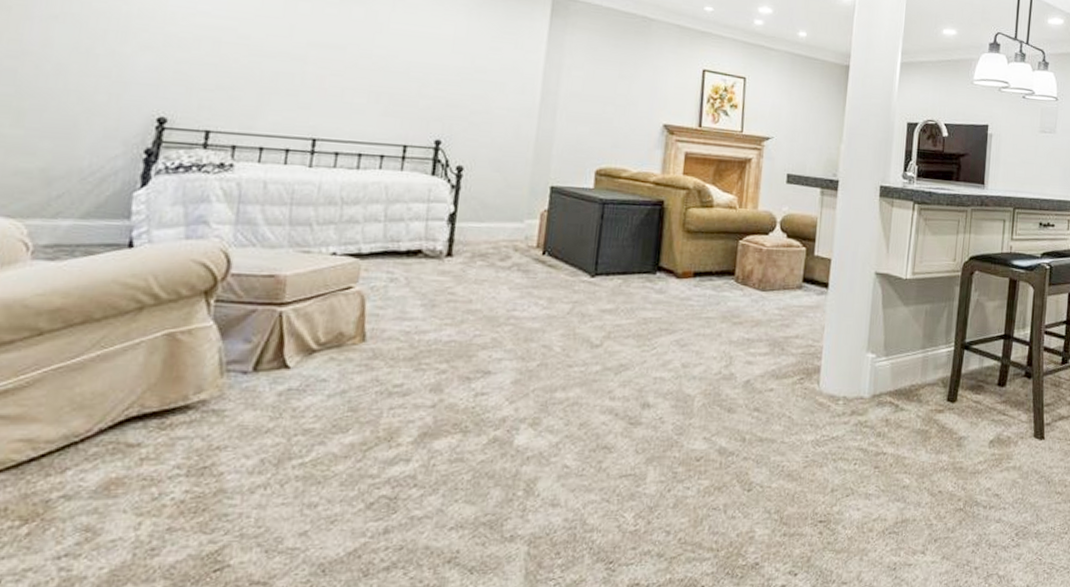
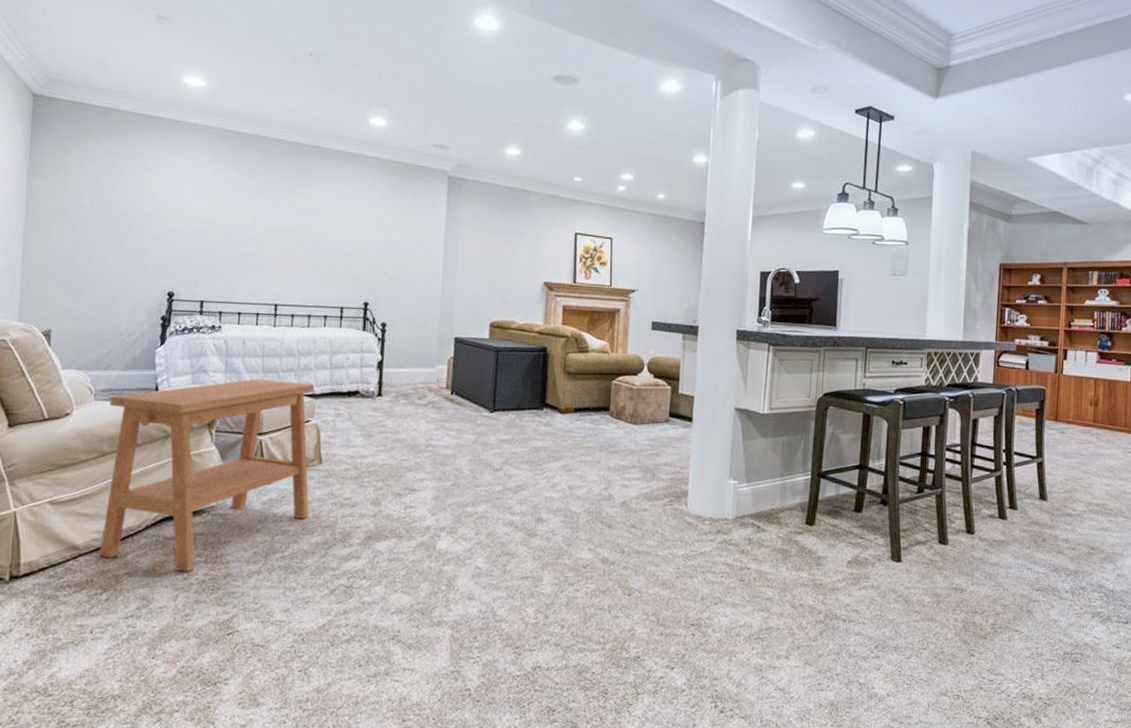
side table: none [20,233,362,490] -> present [99,379,315,572]

